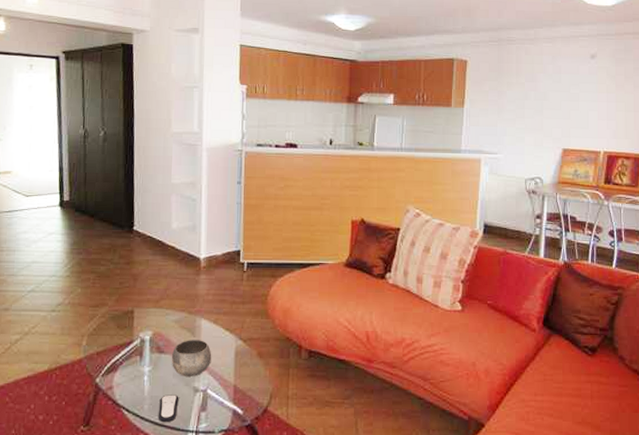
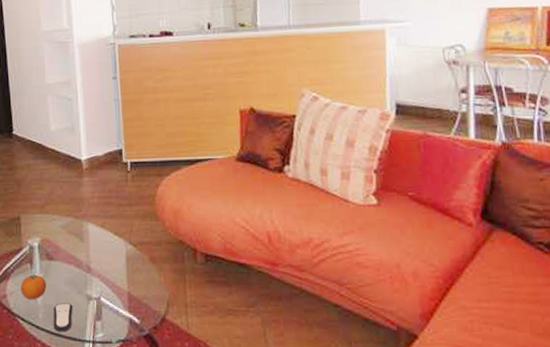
fruit: none [128,367,155,392] -> present [20,275,47,300]
bowl: present [171,340,212,376] -> none [61,245,103,284]

